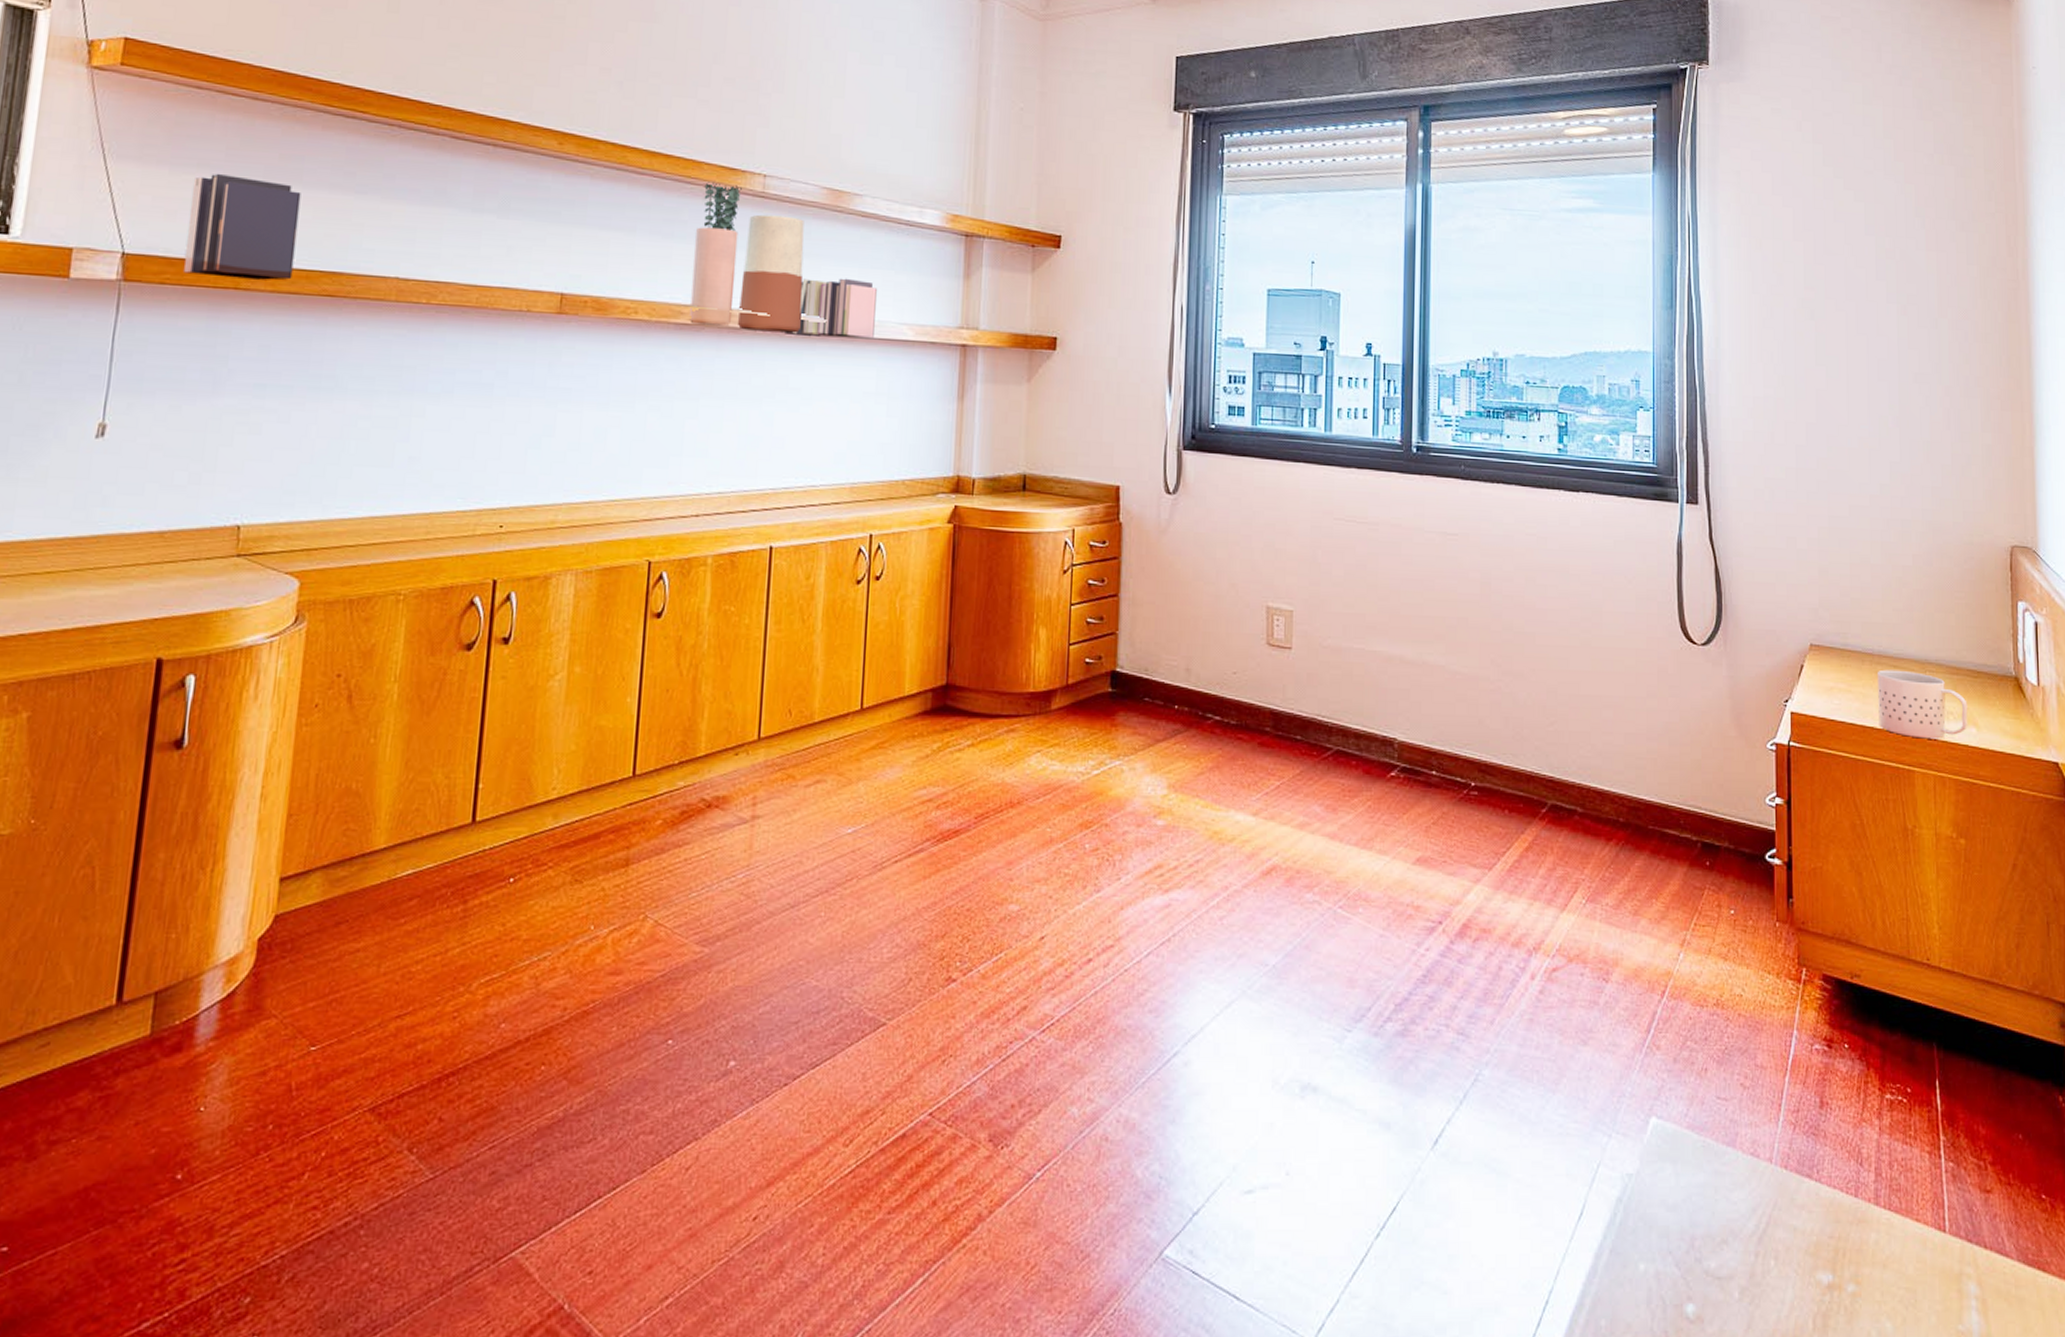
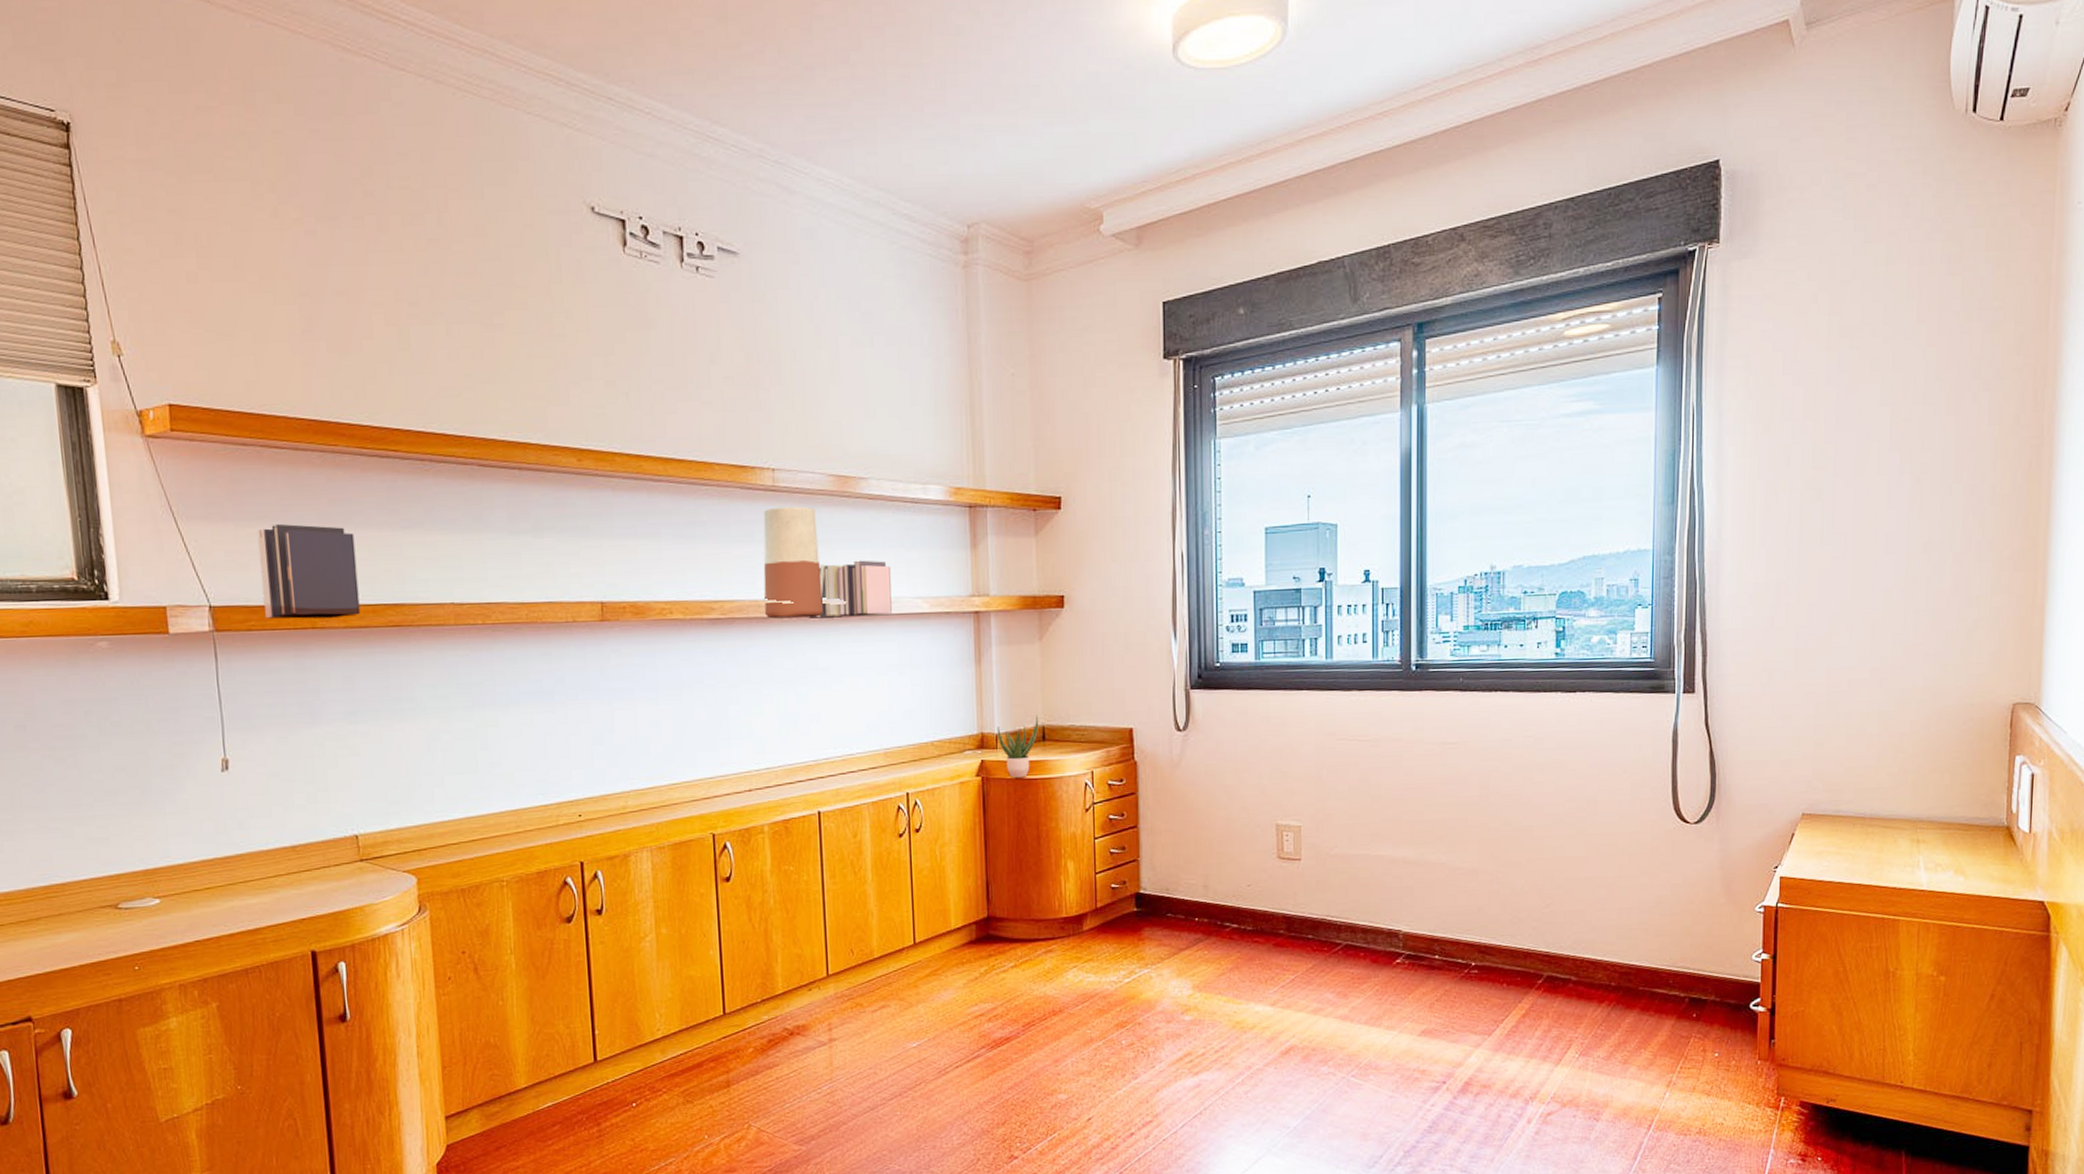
vase: present [690,182,742,326] -> none [715,481,759,618]
potted plant: none [974,462,1021,529] -> present [997,715,1039,778]
mug: present [1876,669,1968,739] -> none [1866,830,1957,891]

